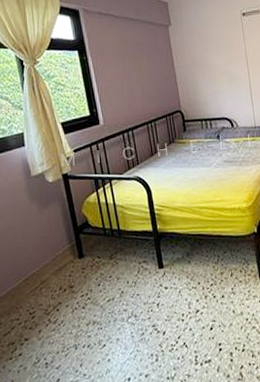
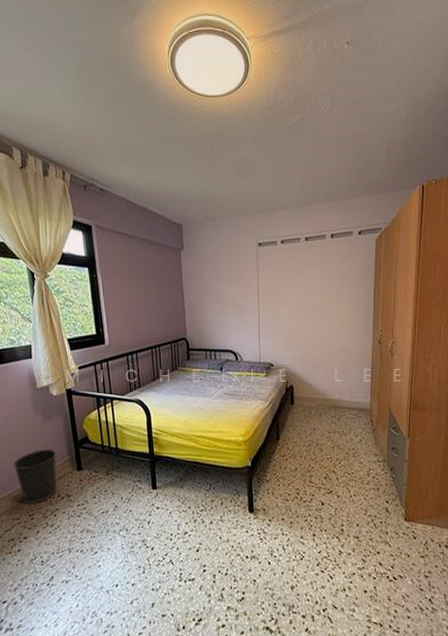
wastebasket: none [9,239,58,302] -> present [13,449,57,504]

